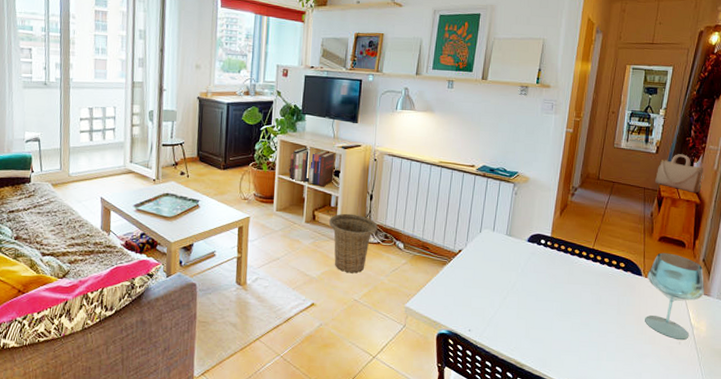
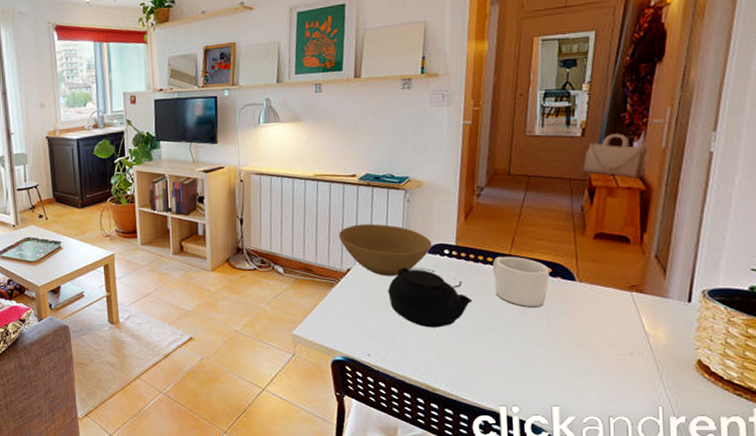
basket: present [328,213,378,274] -> none [197,240,252,304]
bowl: none [455,210,532,260] -> present [339,224,432,276]
teapot: none [491,253,560,309] -> present [388,267,473,328]
mug: none [578,249,623,297] -> present [492,256,550,308]
wine glass: present [645,252,705,340] -> none [582,251,661,350]

